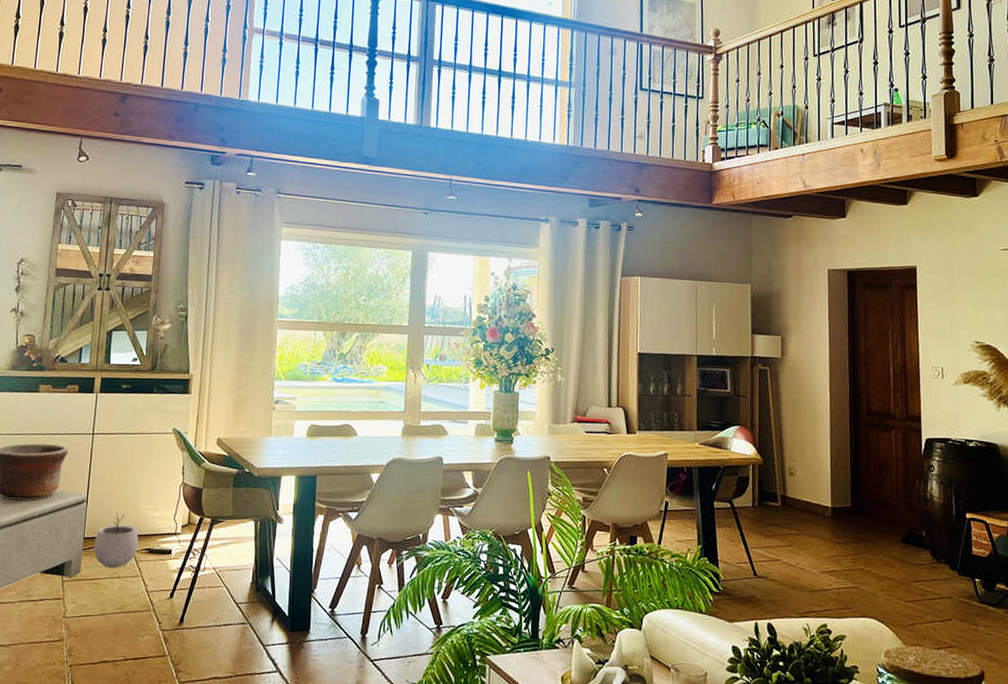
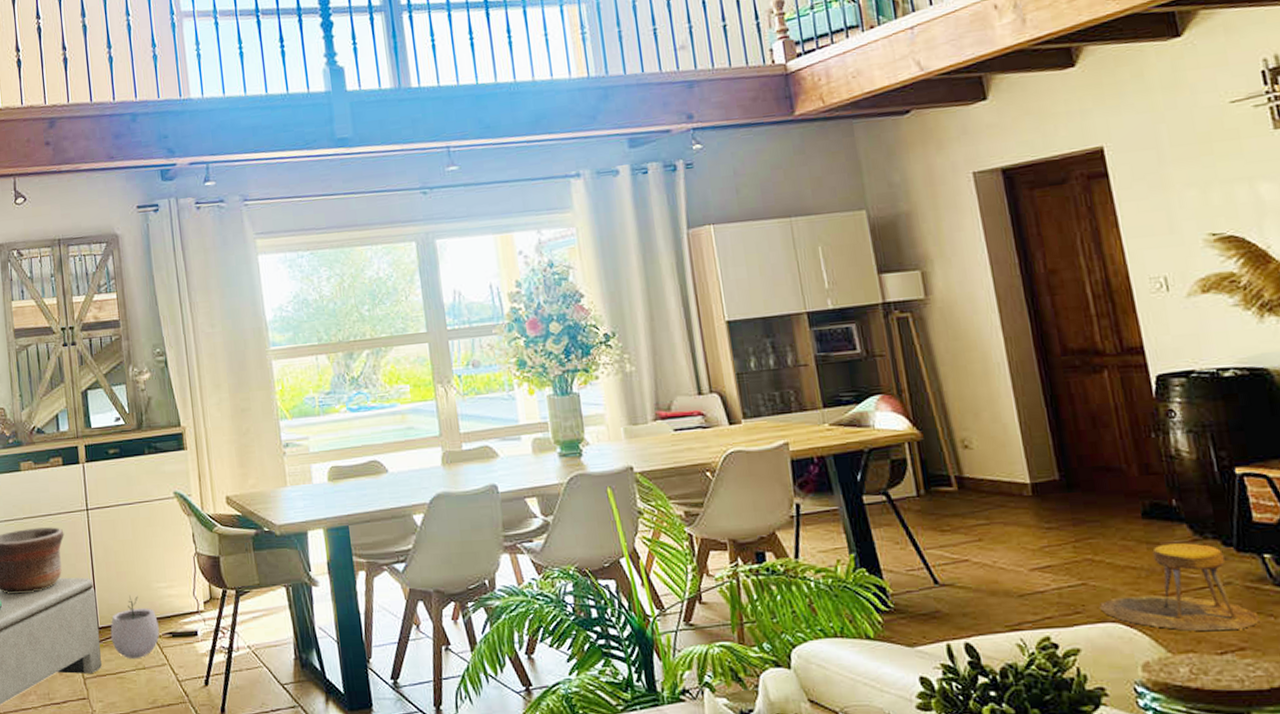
stool: none [863,563,966,633] -> present [1099,543,1260,632]

